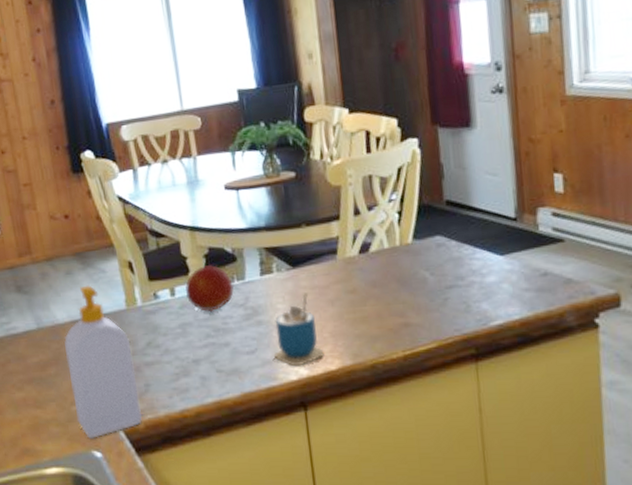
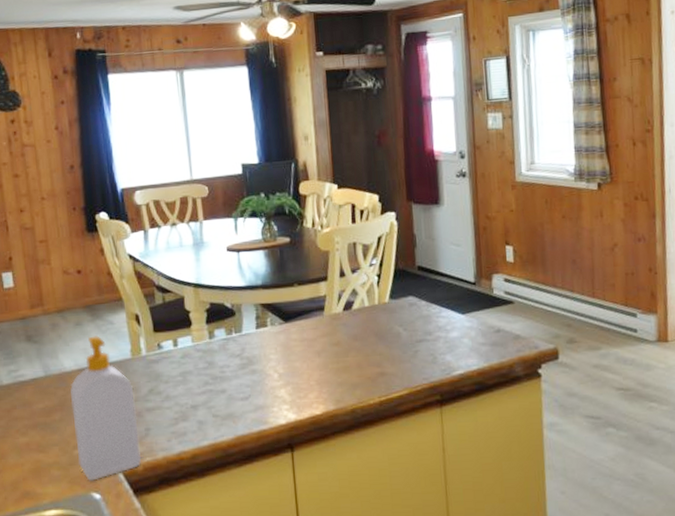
fruit: present [185,265,235,312] -> none [187,319,233,362]
cup: present [273,293,325,367] -> none [265,345,311,412]

